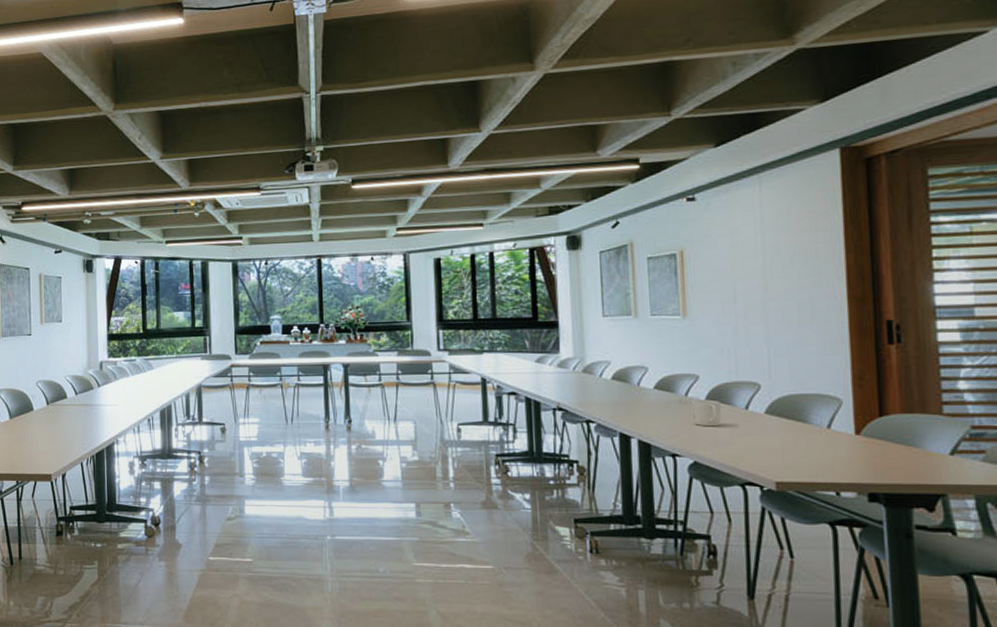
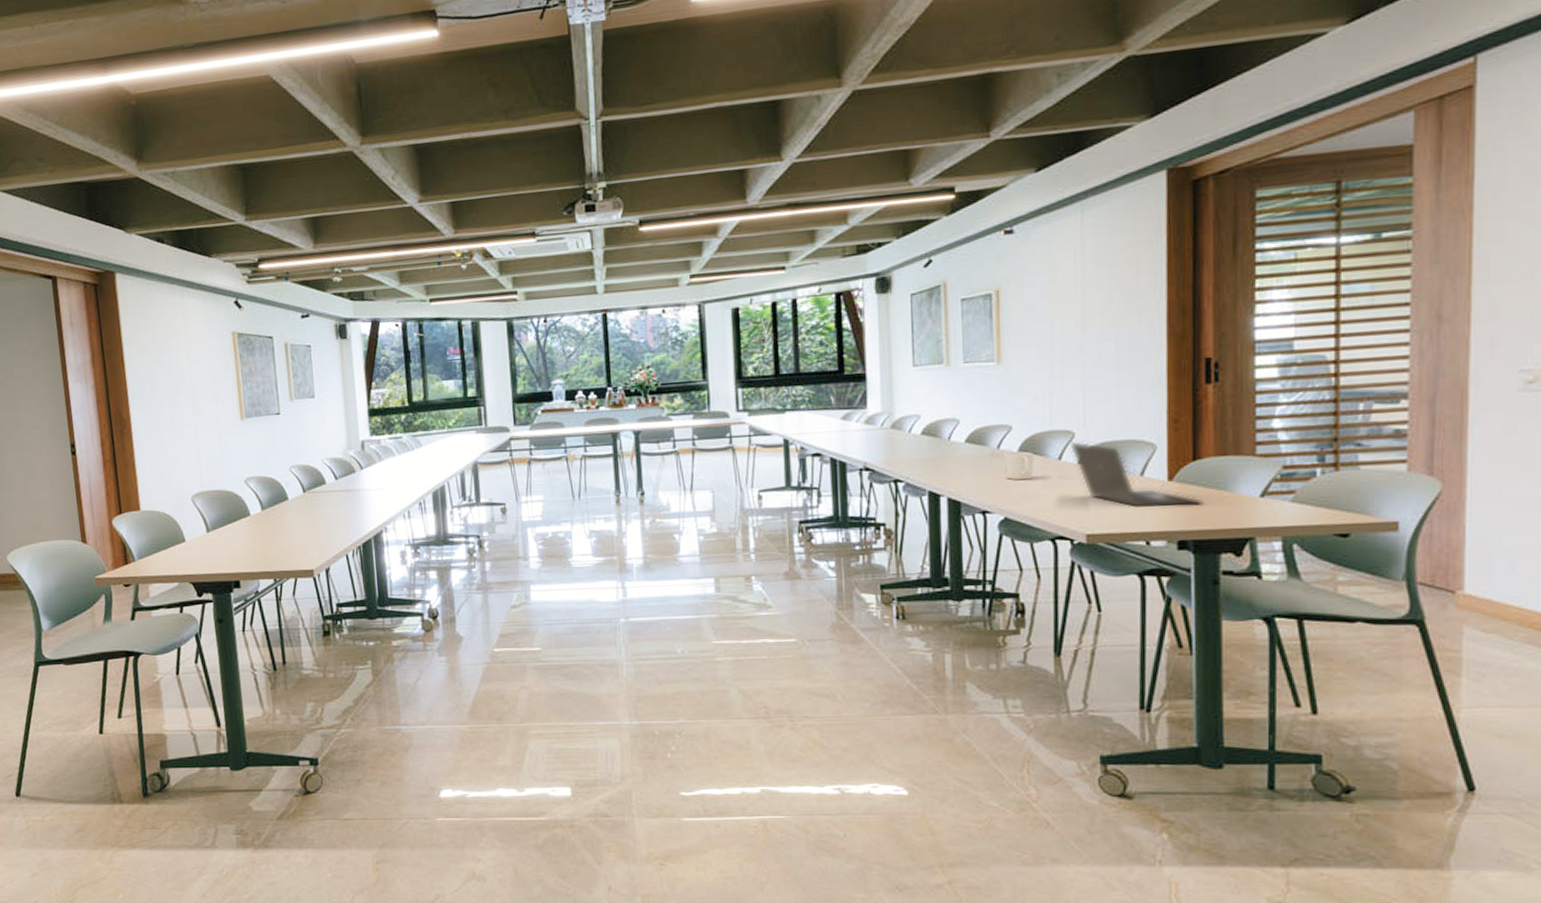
laptop: none [756,393,892,461] -> present [1069,441,1203,510]

